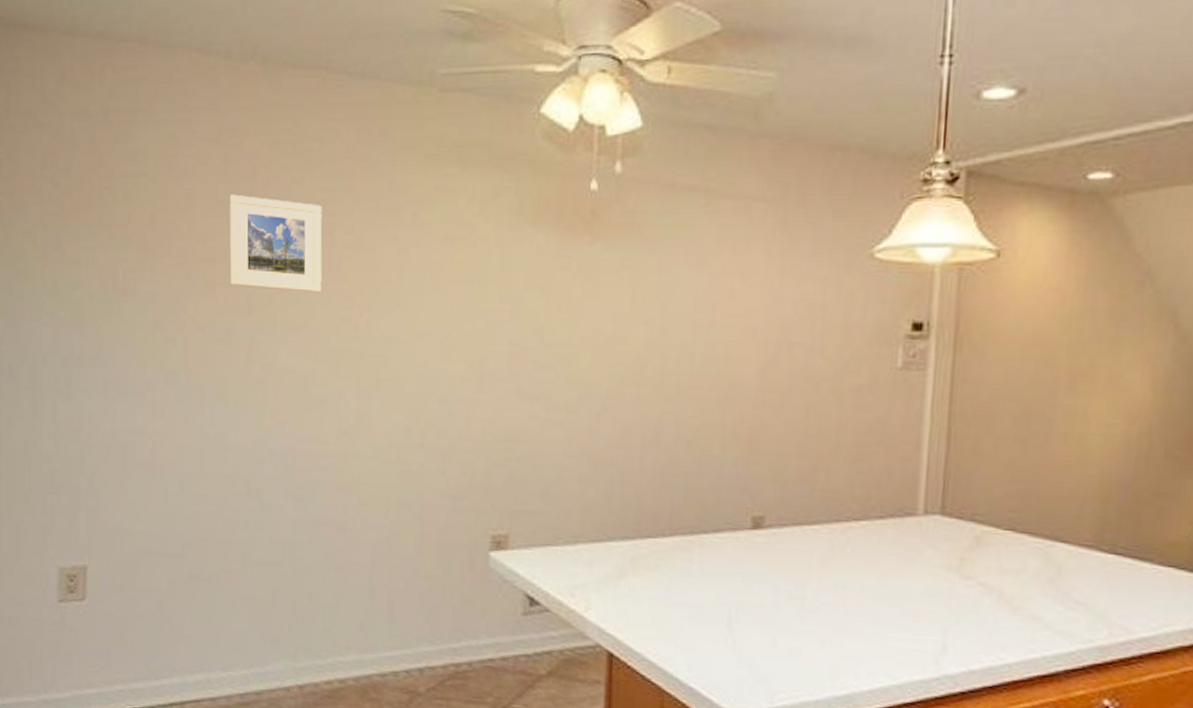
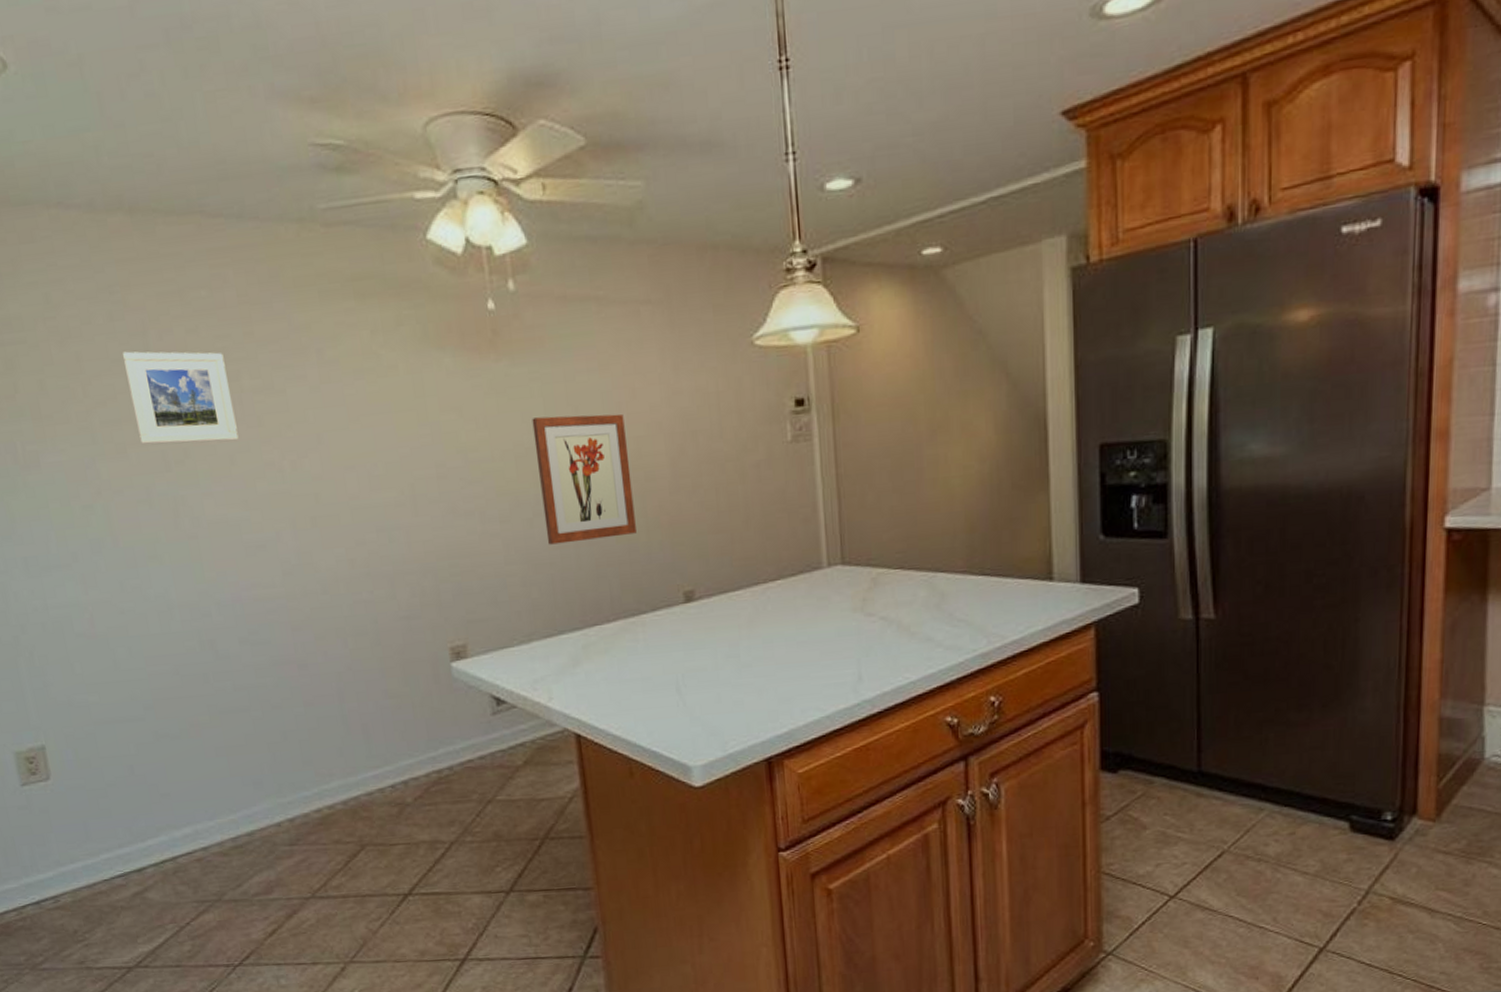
wall art: none [612,307,716,445] -> present [532,414,637,545]

